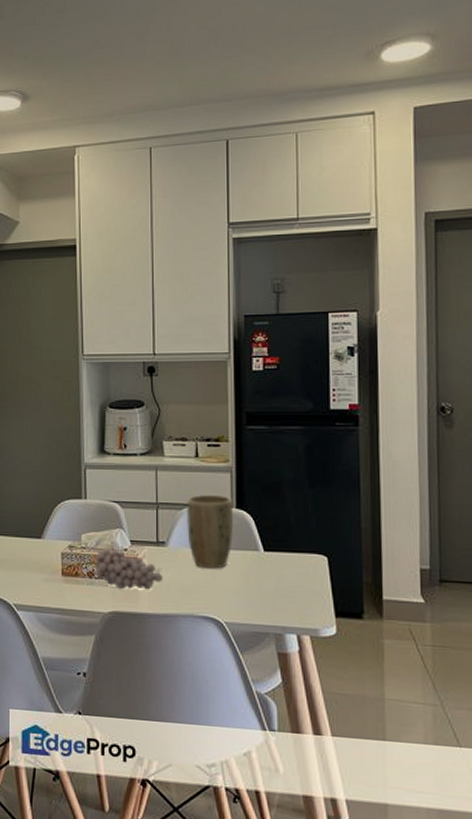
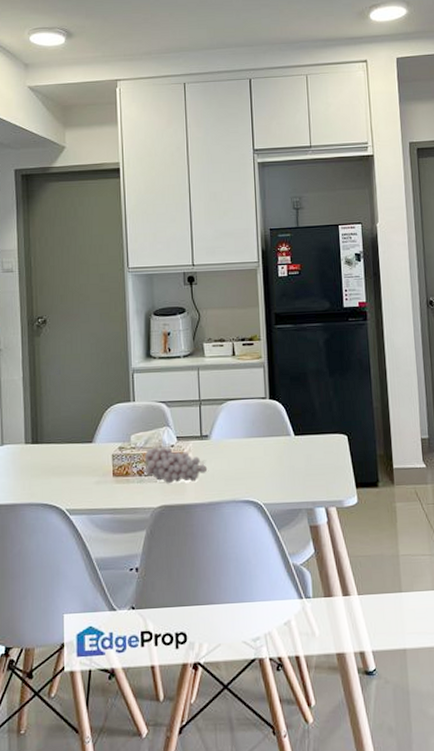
plant pot: present [187,494,234,569] -> none [226,388,268,456]

